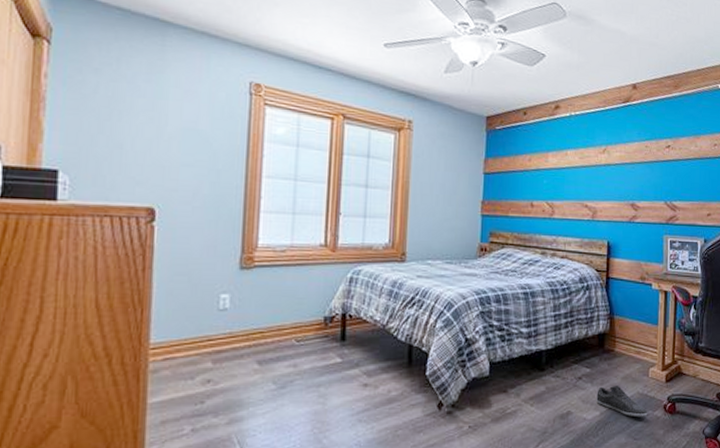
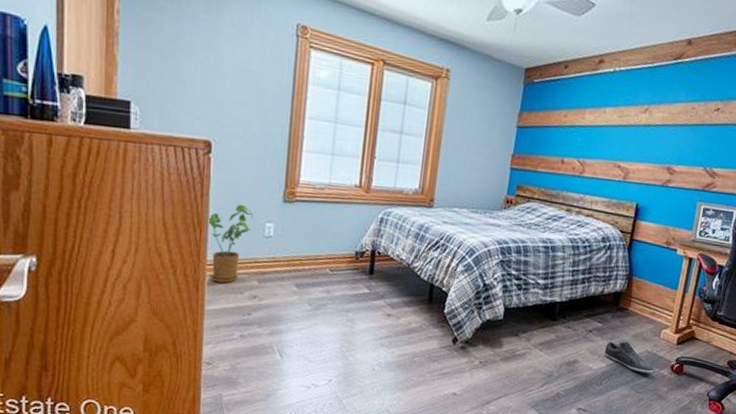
house plant: none [149,275,205,369] -> present [206,204,253,284]

